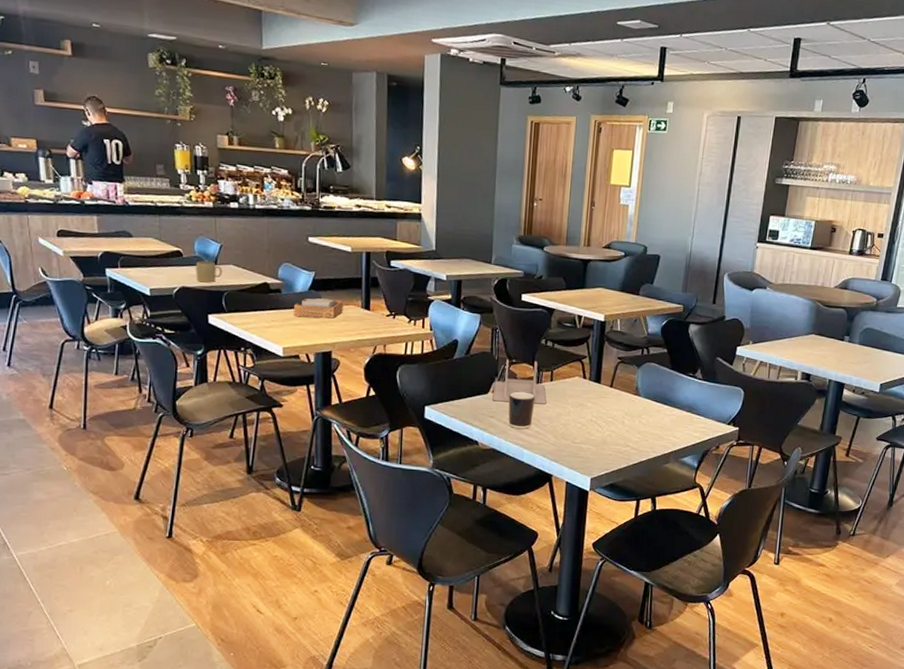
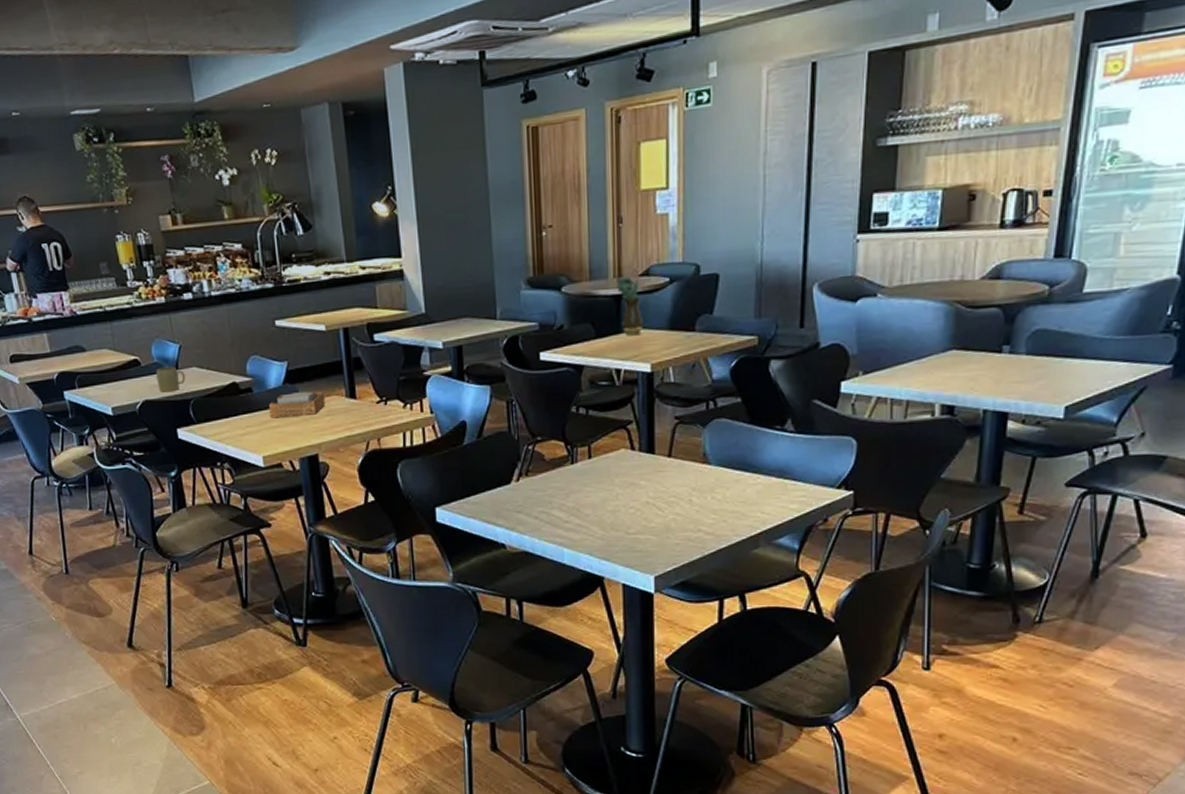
napkin holder: present [492,359,547,405] -> none [516,435,587,492]
mug: present [508,391,536,429] -> none [537,475,572,523]
vase: none [584,244,603,293] -> present [615,275,644,337]

